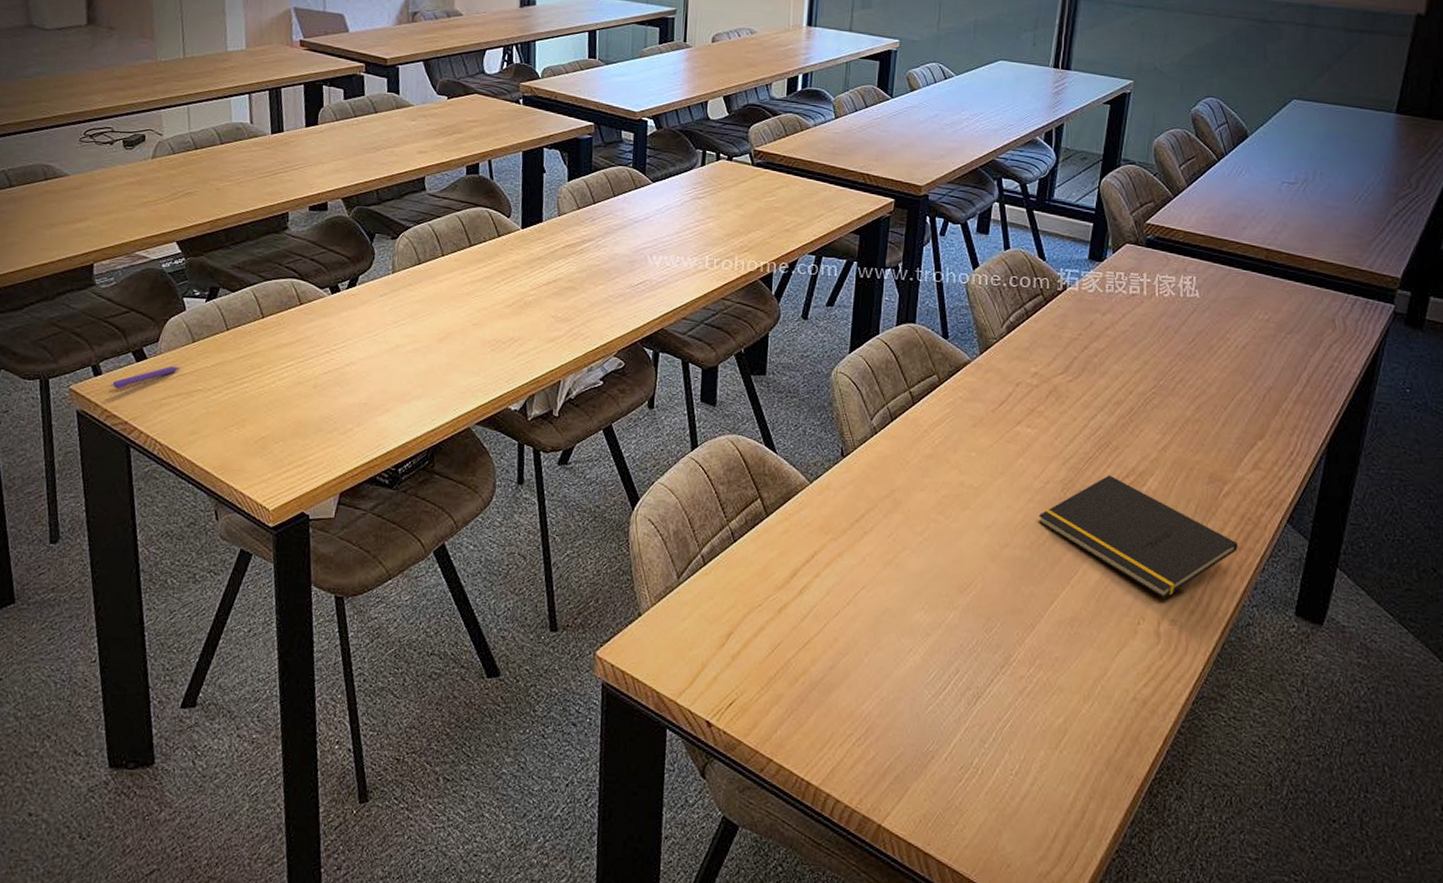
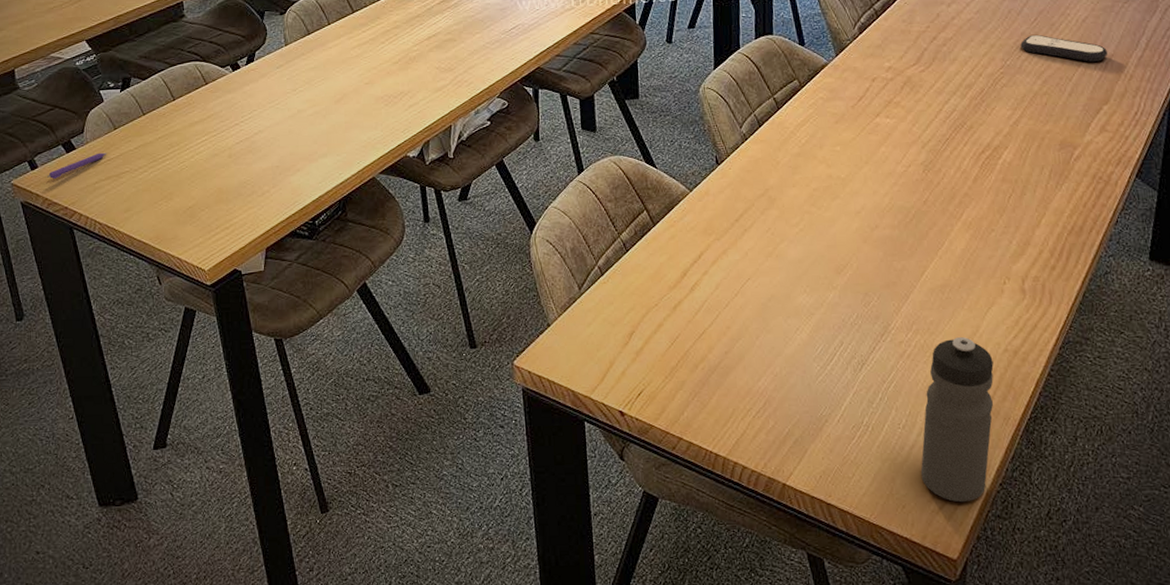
water bottle: none [1030,678,1120,868] -> present [920,336,994,503]
notepad: present [1038,475,1239,598] -> none [903,152,1092,258]
remote control: none [1175,355,1267,393] -> present [1020,34,1108,62]

